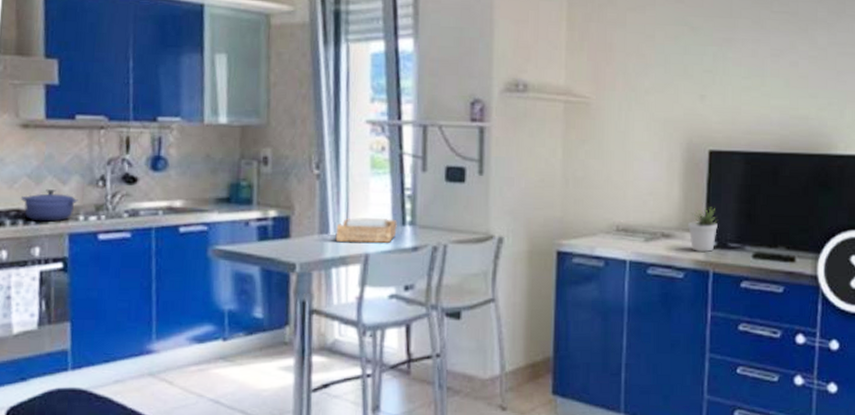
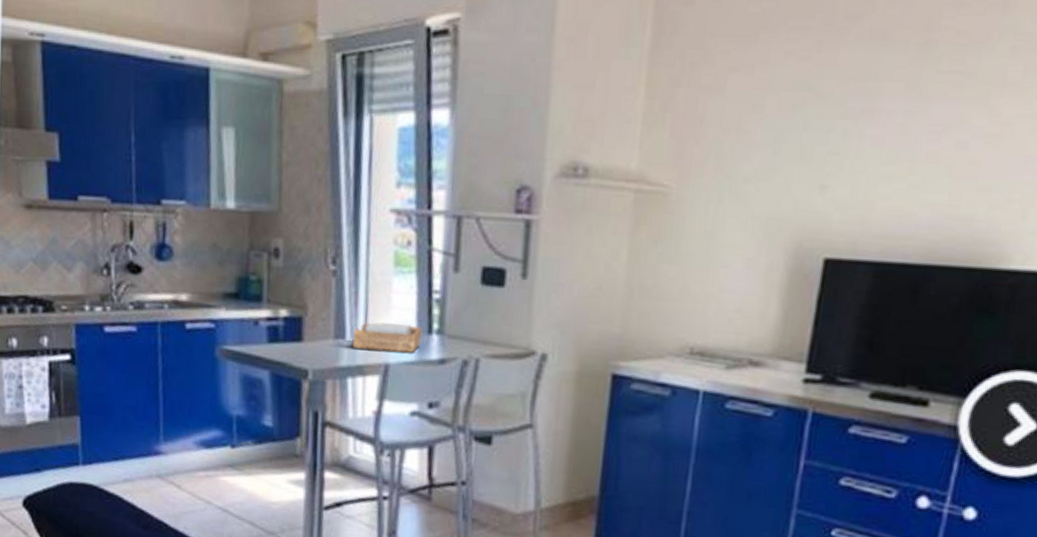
cooking pot: present [20,188,78,223] -> none [27,275,83,312]
potted plant: present [688,207,719,252] -> none [785,330,828,387]

